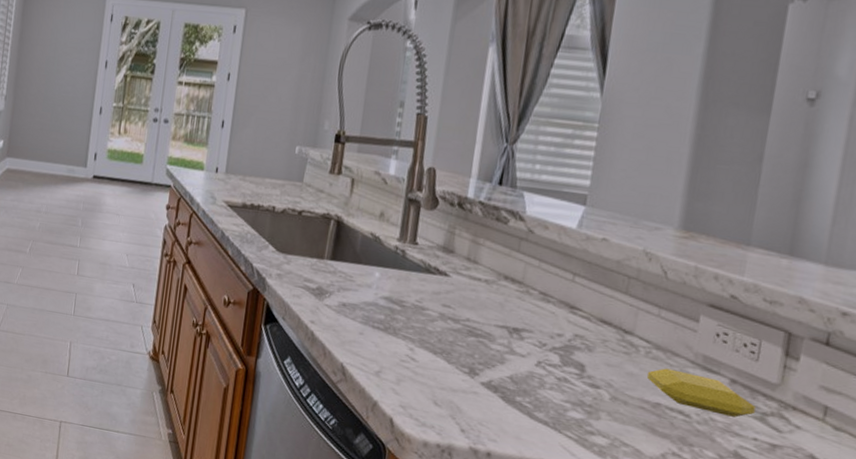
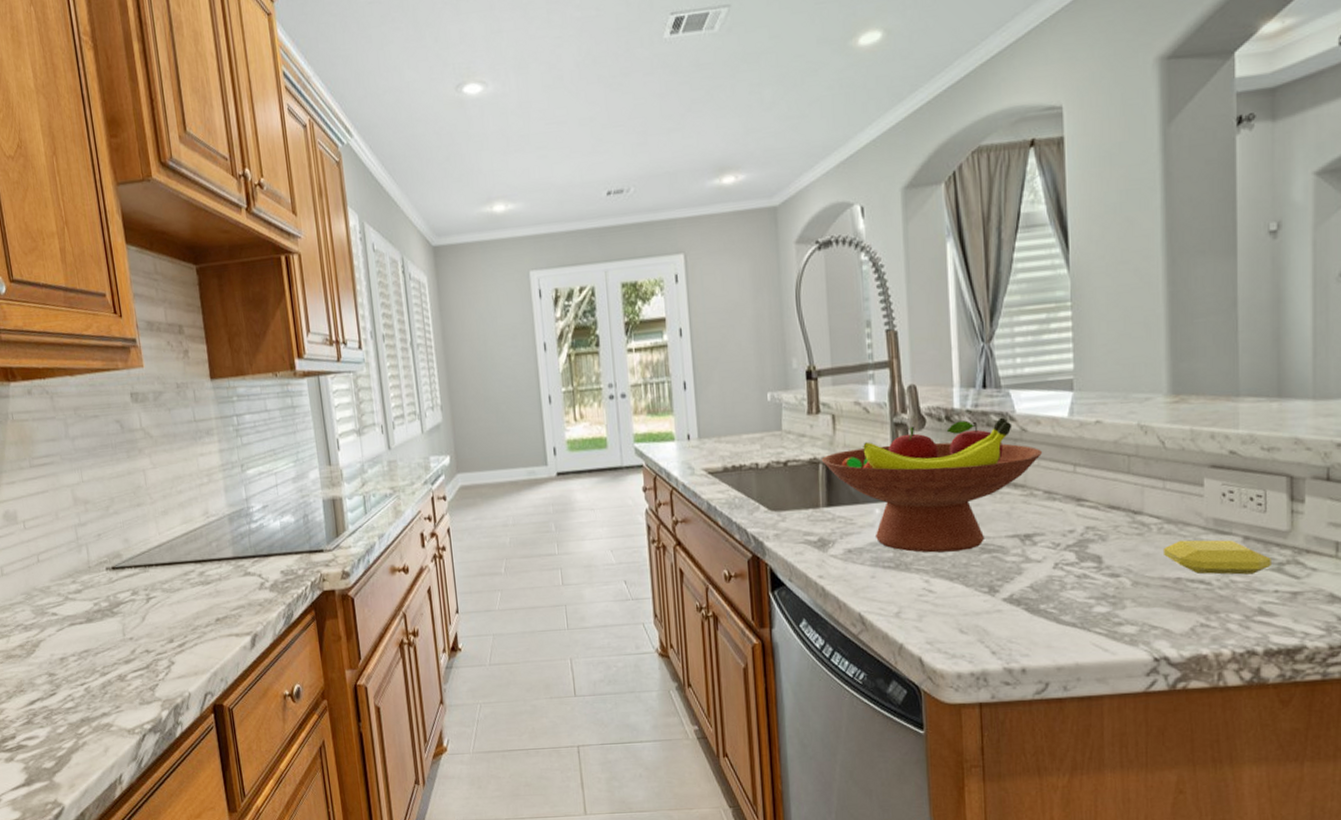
fruit bowl: none [333,204,546,330] -> present [821,417,1043,553]

